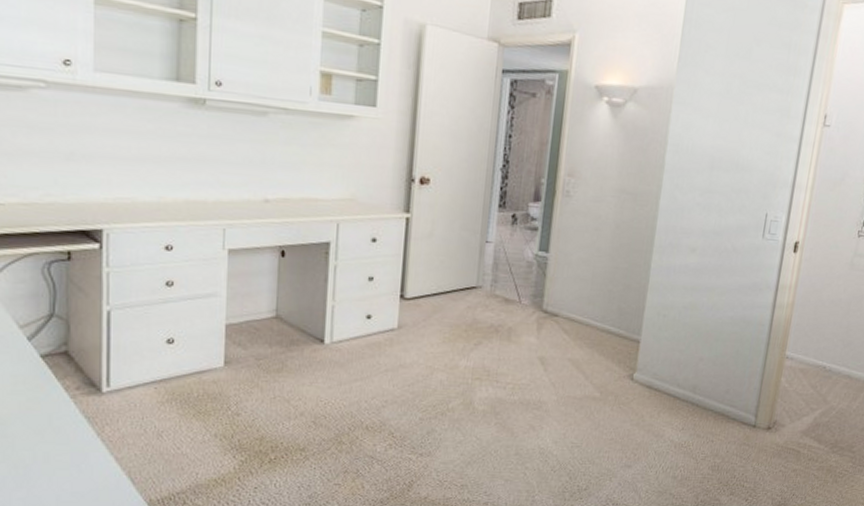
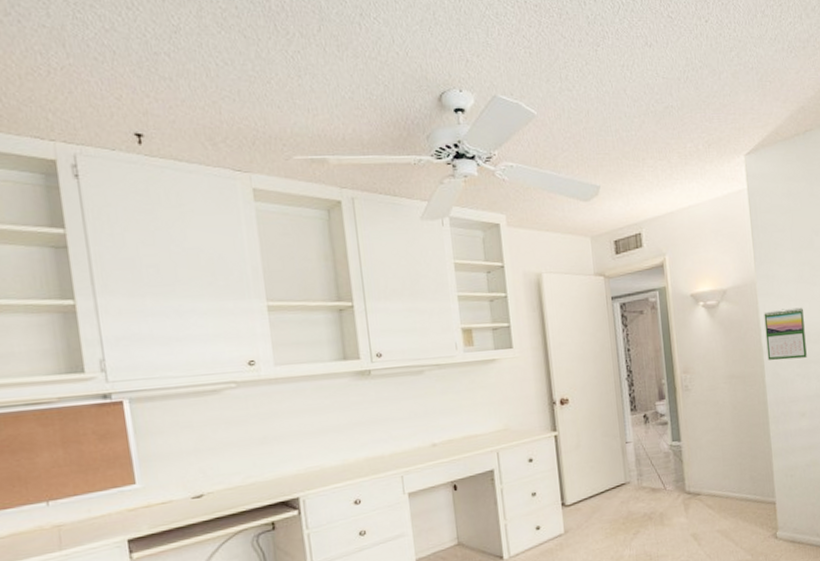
calendar: none [667,123,722,186] -> present [764,307,808,361]

